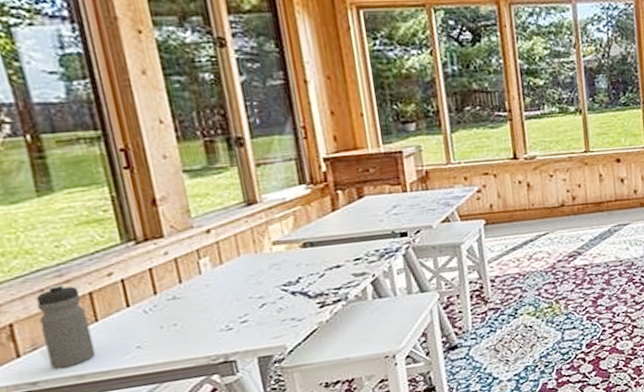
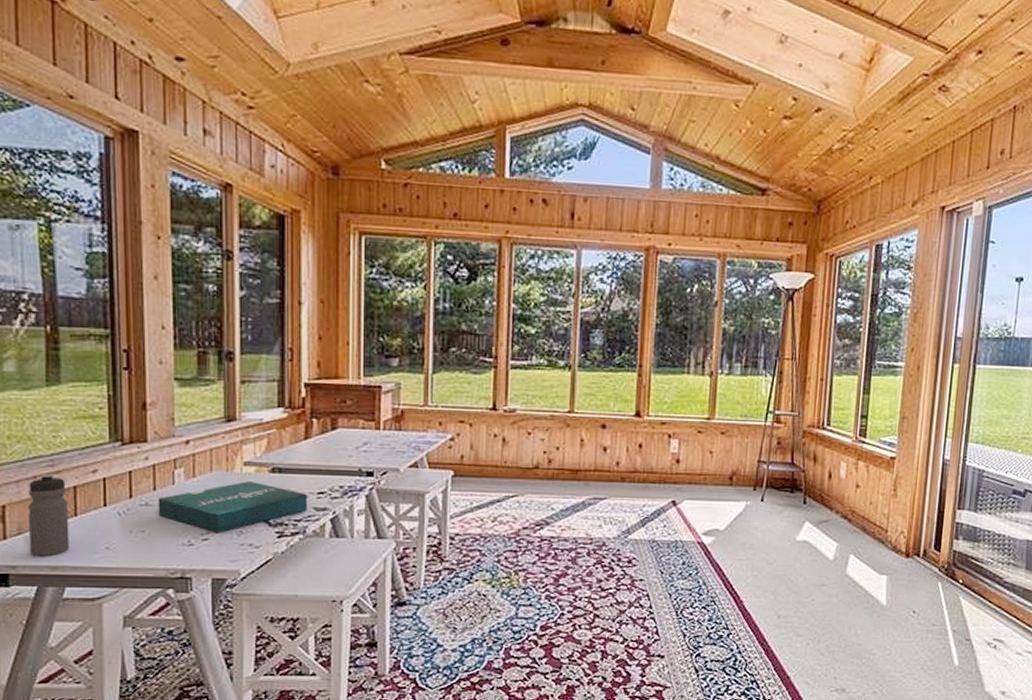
pizza box: none [185,259,346,314] -> present [158,481,307,533]

